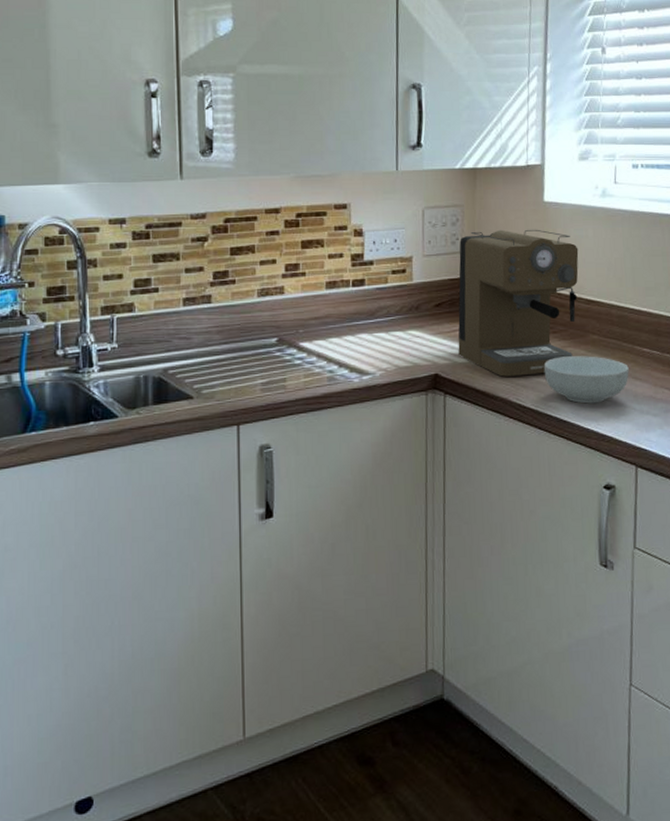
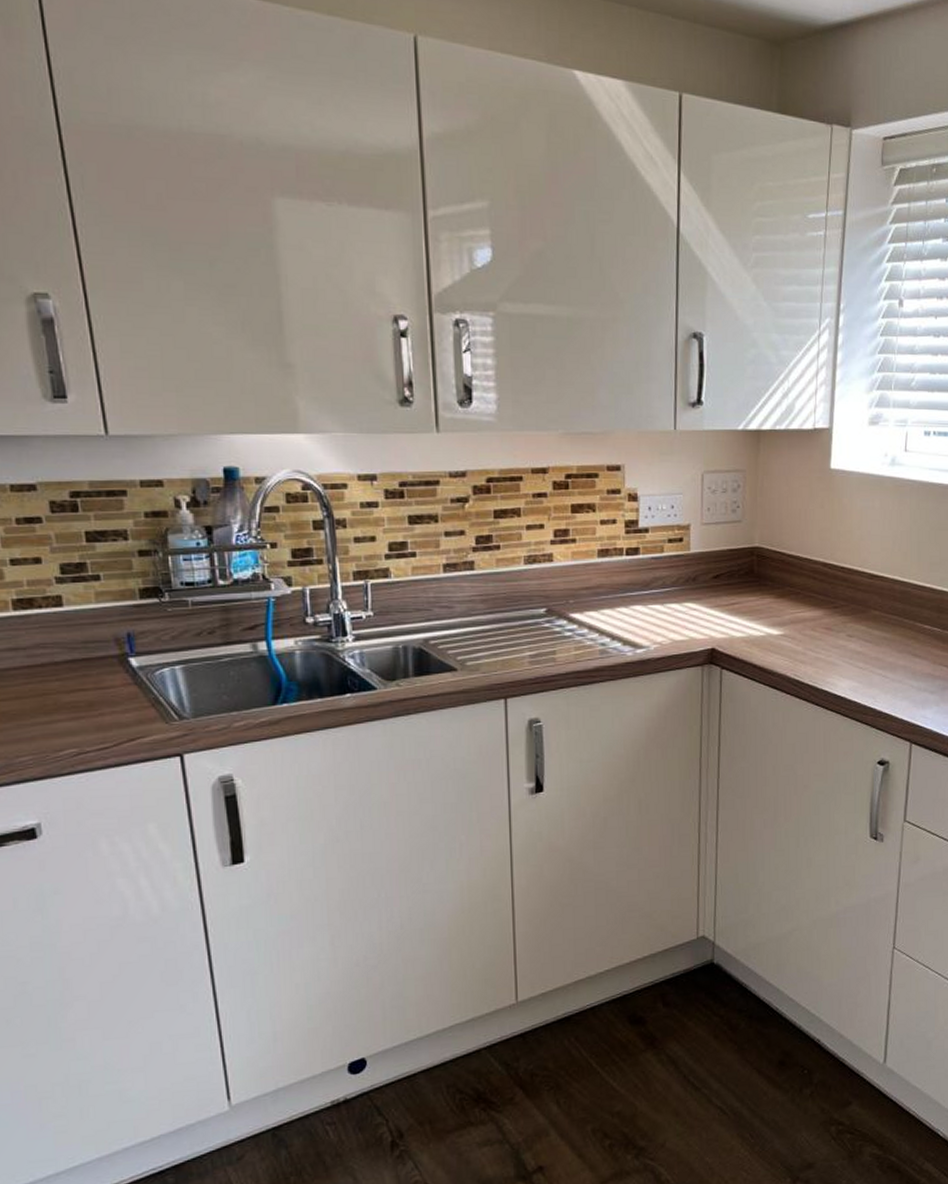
coffee maker: present [458,229,579,377] -> none [736,498,864,652]
cereal bowl: present [544,356,629,404] -> none [823,632,909,680]

